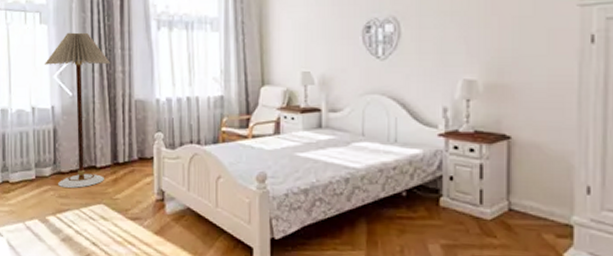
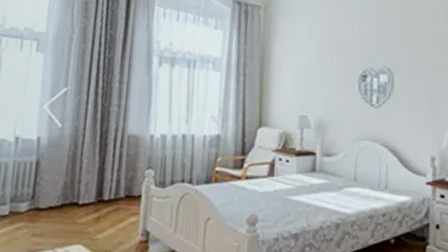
floor lamp: present [45,32,110,188] -> none [33,62,106,226]

